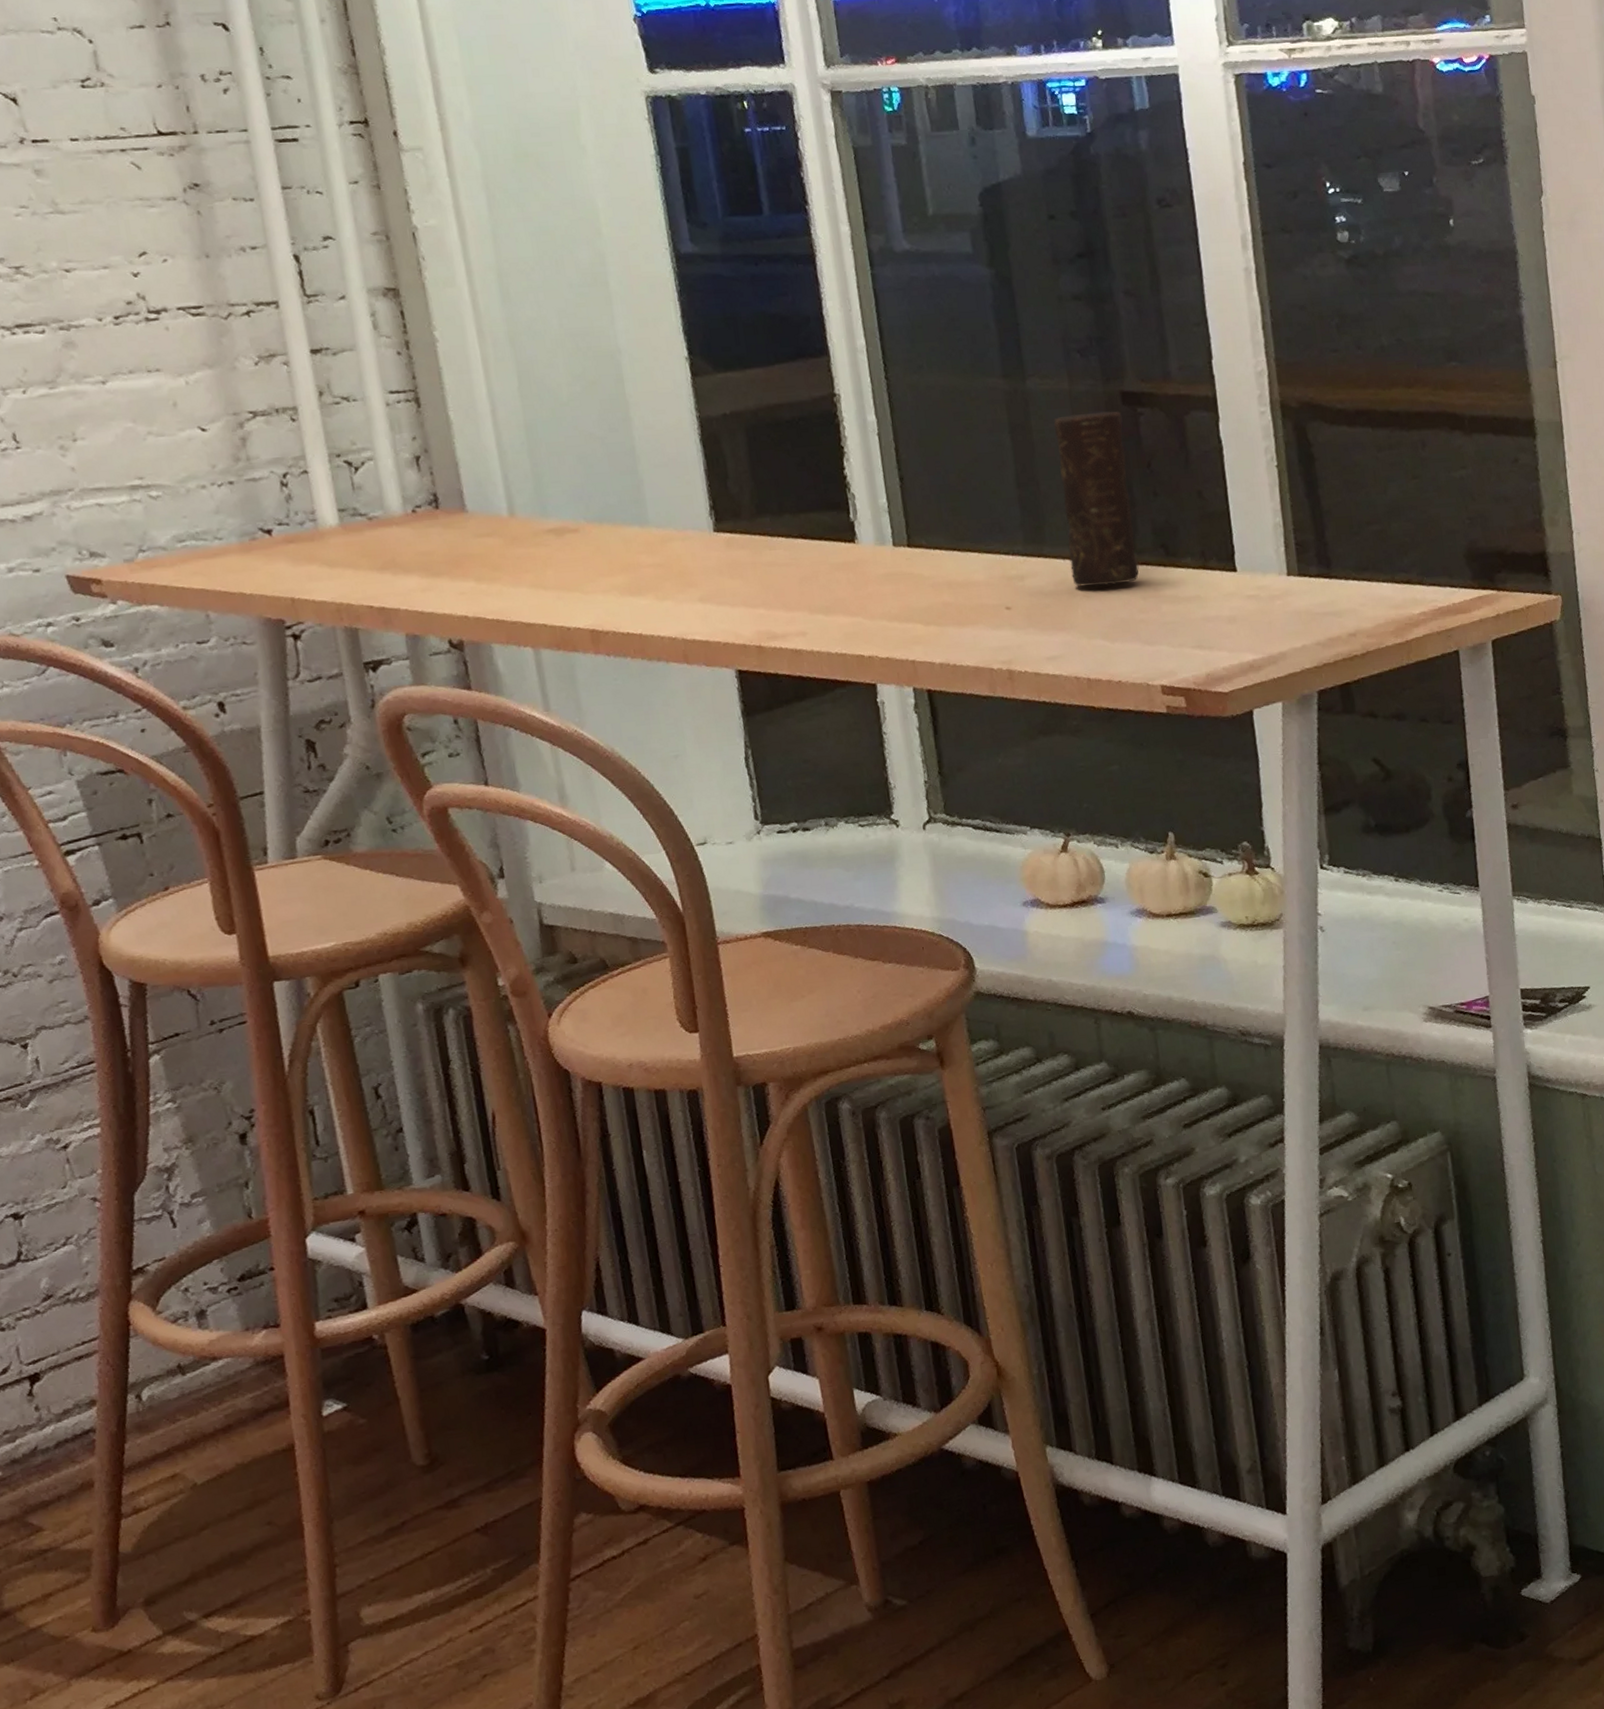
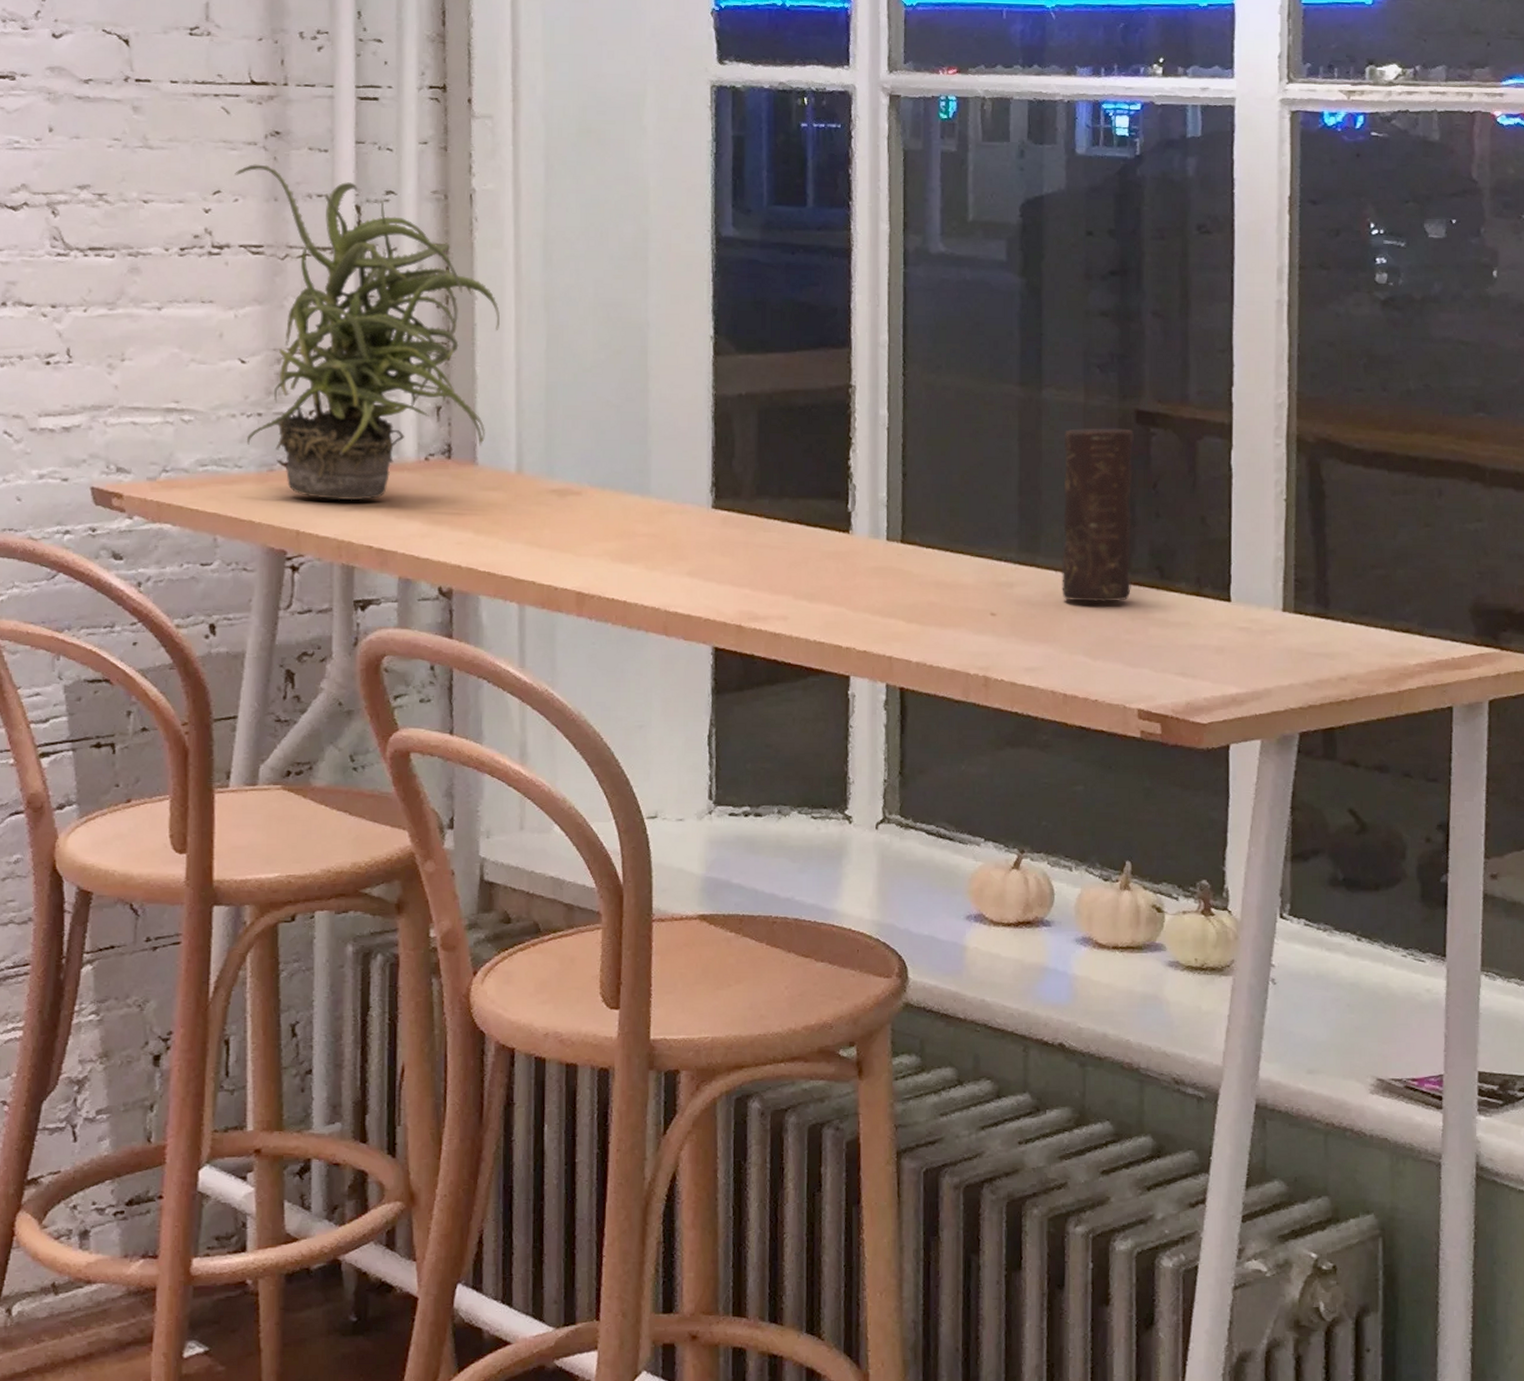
potted plant: none [158,220,471,563] -> present [235,164,501,501]

